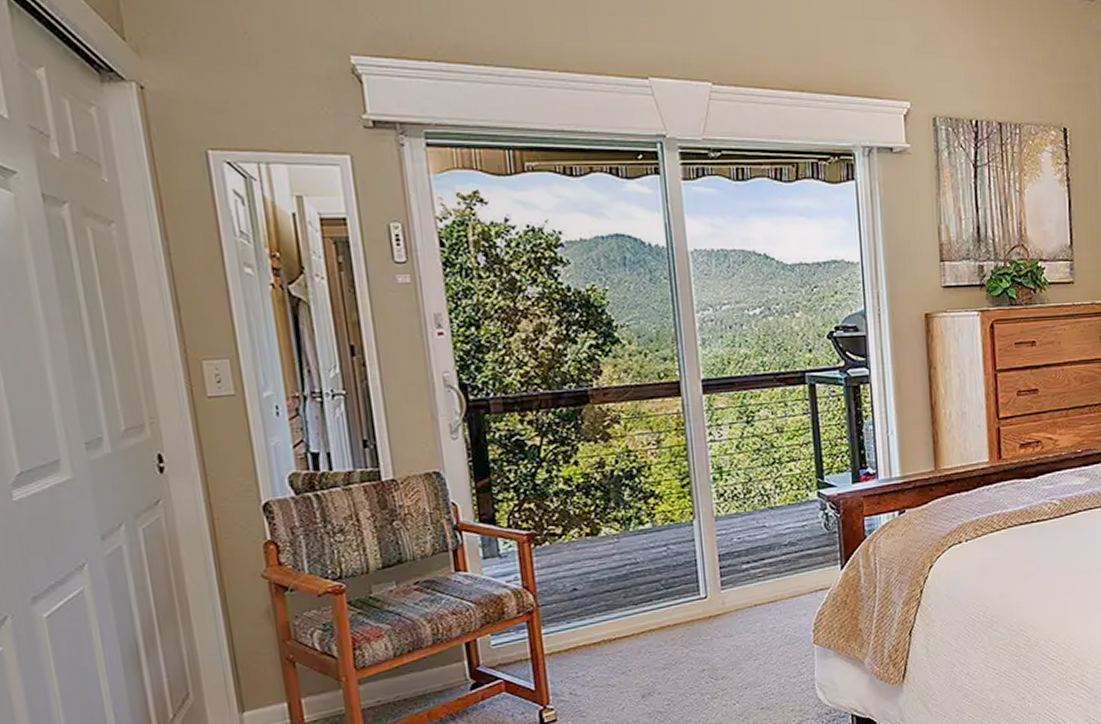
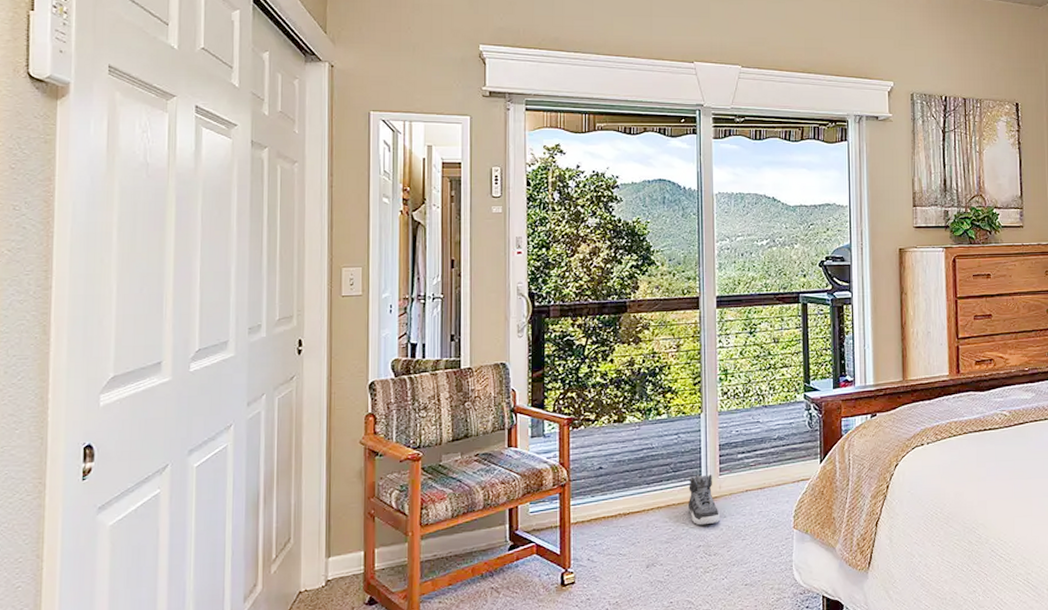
sneaker: none [685,589,727,648] -> present [687,474,721,526]

